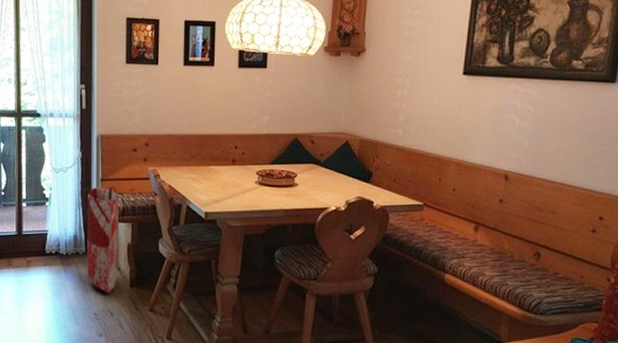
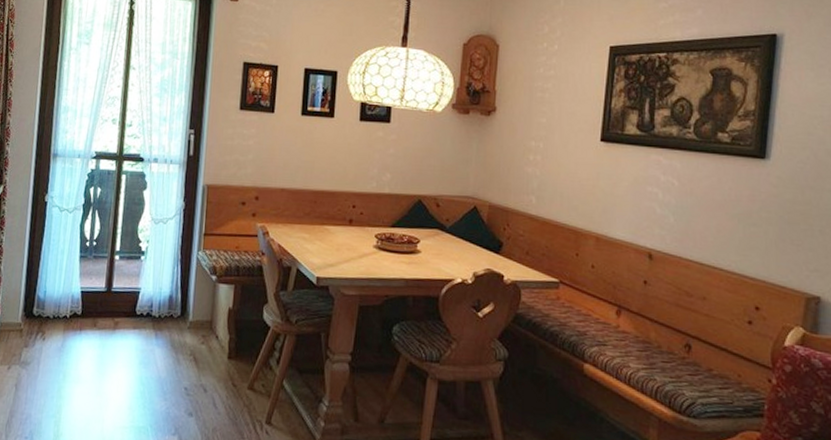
bag: present [81,186,126,293] -> none [180,242,229,365]

